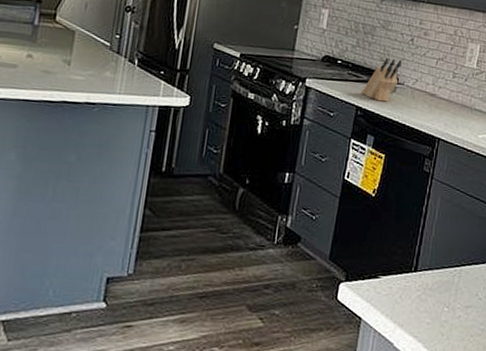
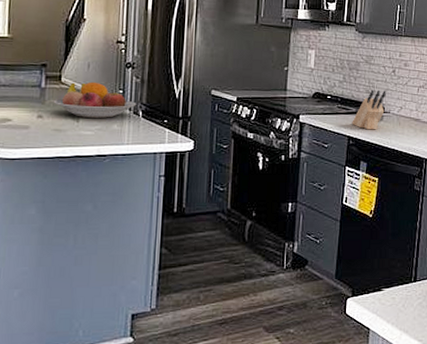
fruit bowl: none [45,22,133,64] -> present [53,81,137,118]

